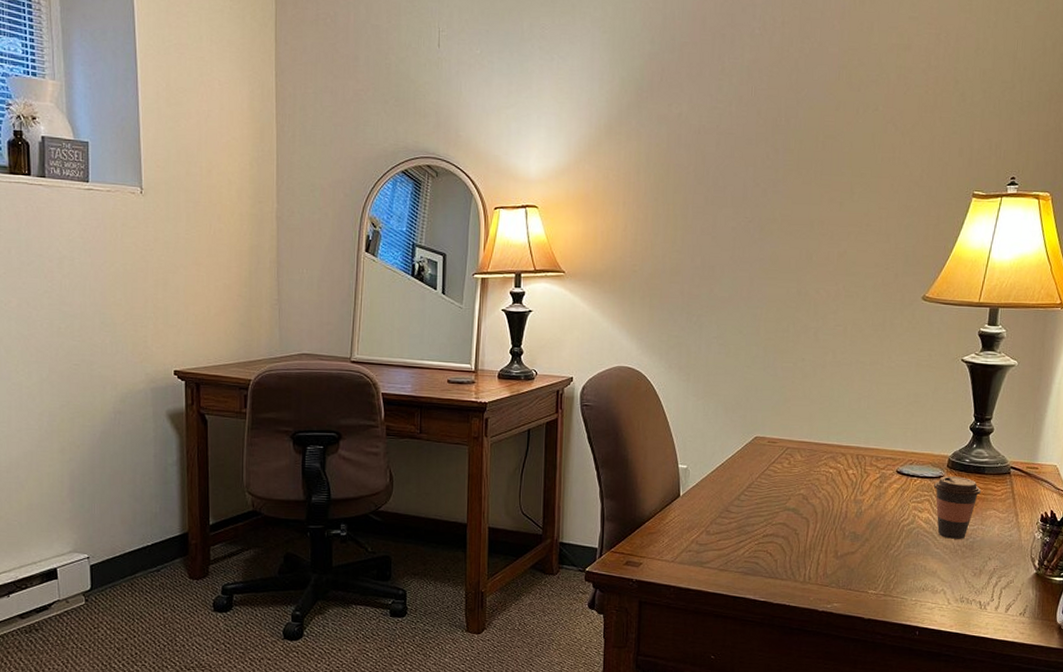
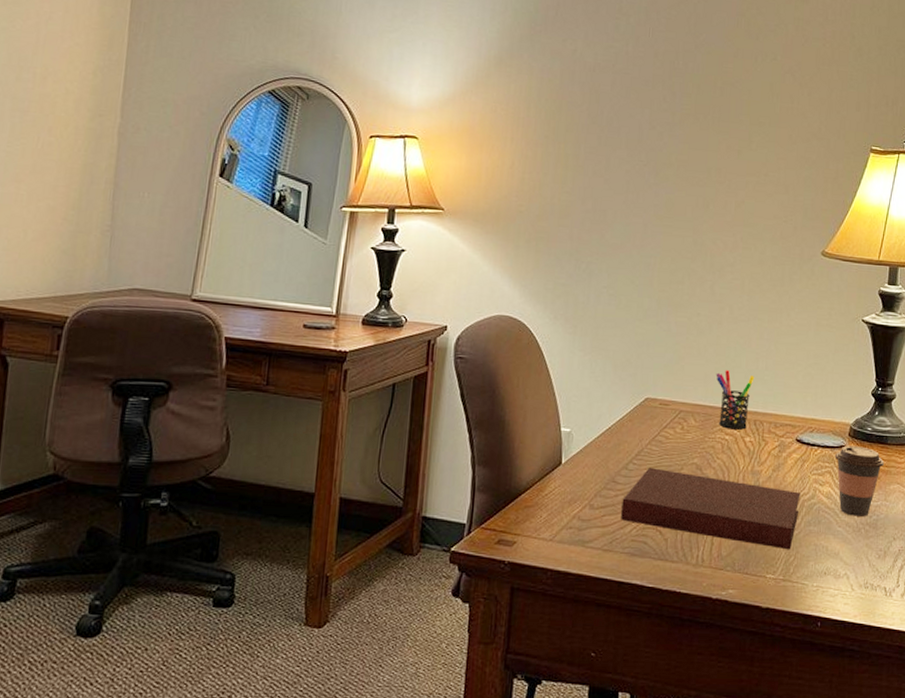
notebook: none [735,498,901,569] -> present [621,467,801,550]
pen holder: none [820,410,857,463] -> present [716,370,755,430]

